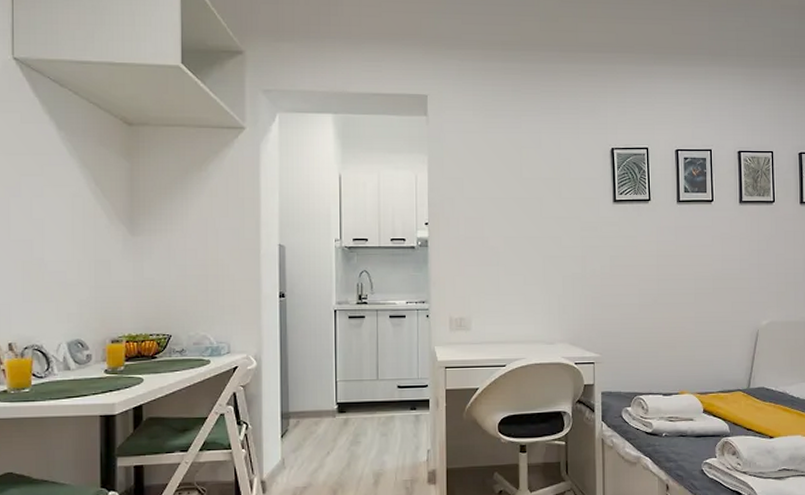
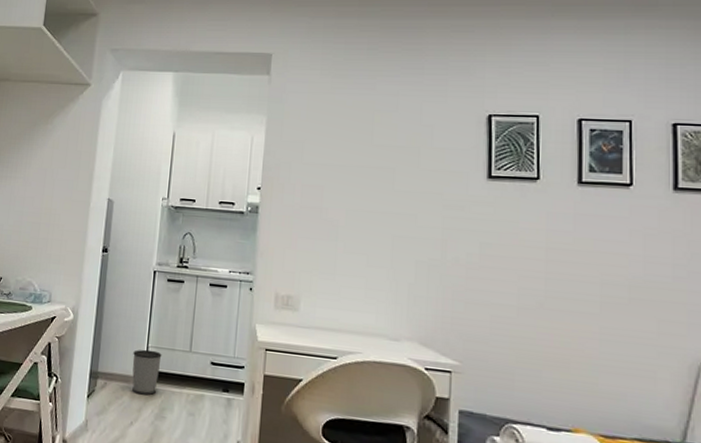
wastebasket: none [322,384,351,426] -> present [132,349,162,396]

